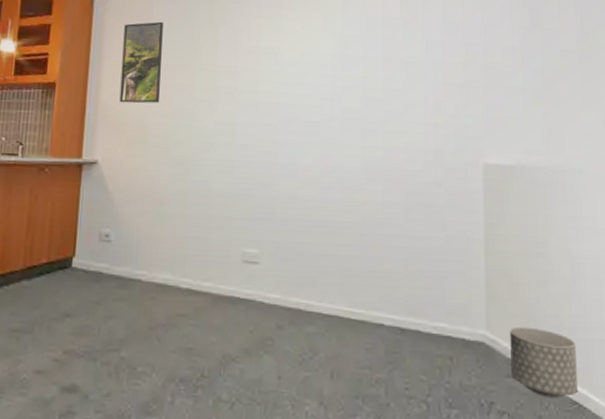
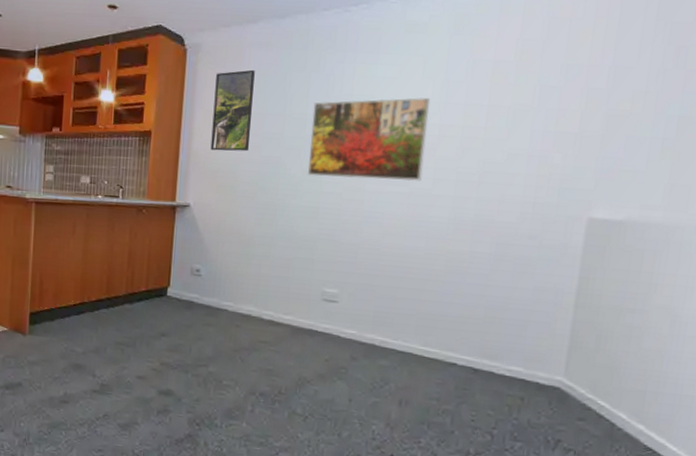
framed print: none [220,50,332,132] -> present [307,98,431,182]
planter: present [510,326,578,398] -> none [584,376,661,443]

